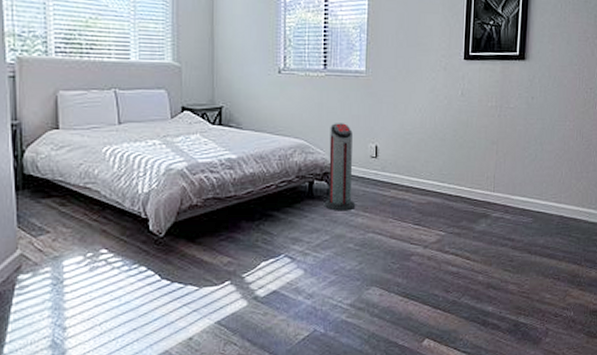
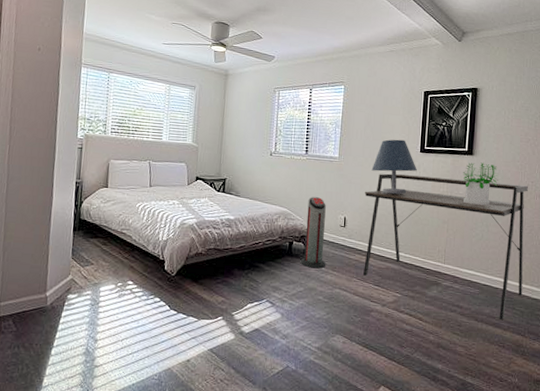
desk: none [399,87,586,249] -> present [363,173,528,320]
table lamp: none [406,44,461,114] -> present [371,139,417,195]
potted plant: none [514,68,554,120] -> present [463,162,498,206]

